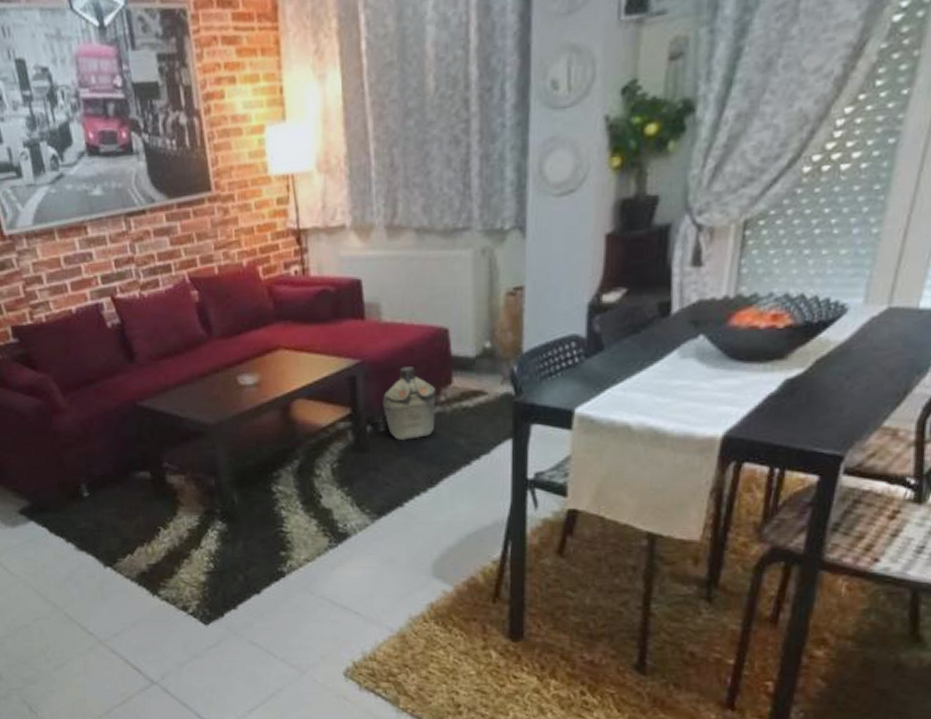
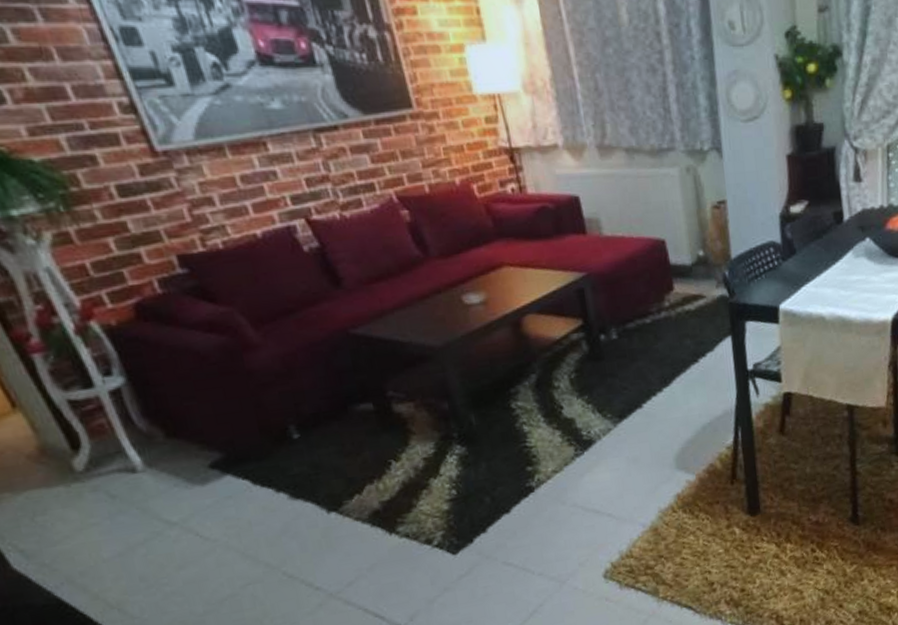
military canteen: present [383,366,436,440] -> none [612,276,663,346]

